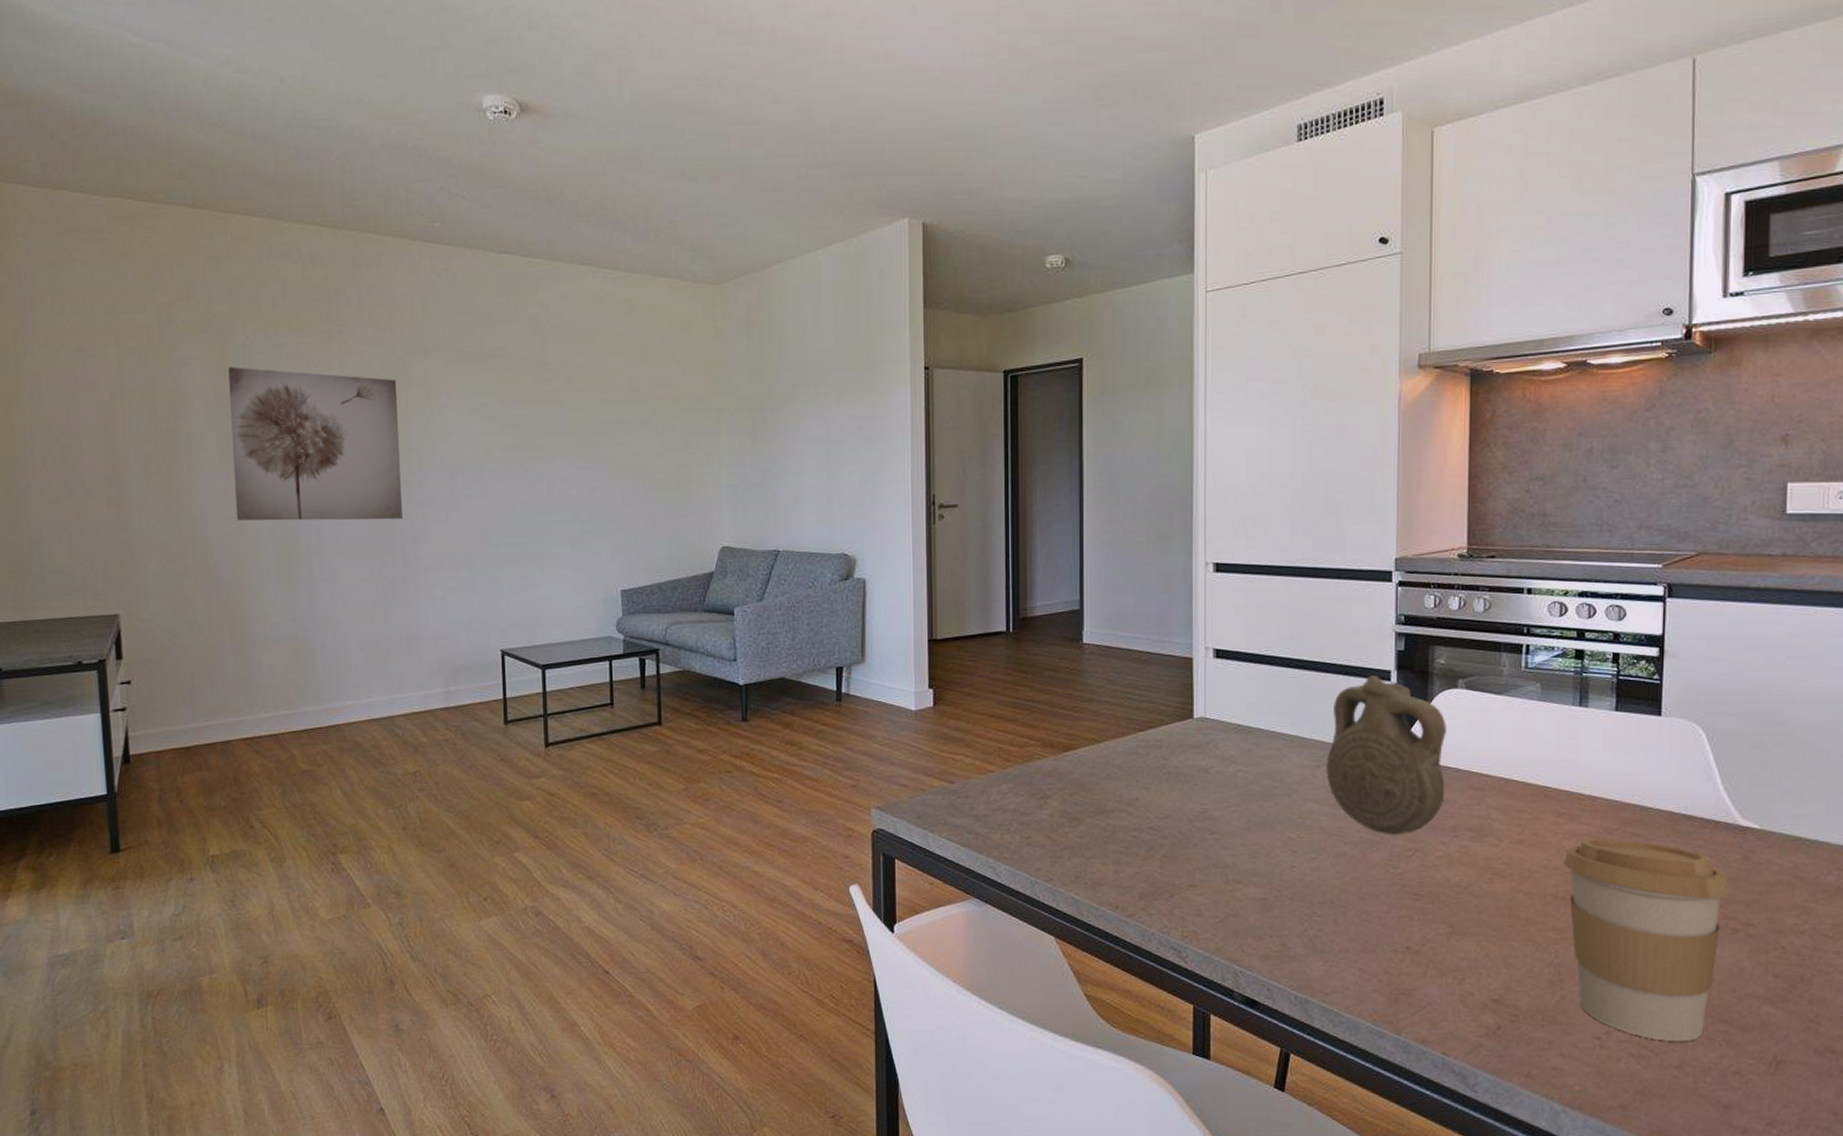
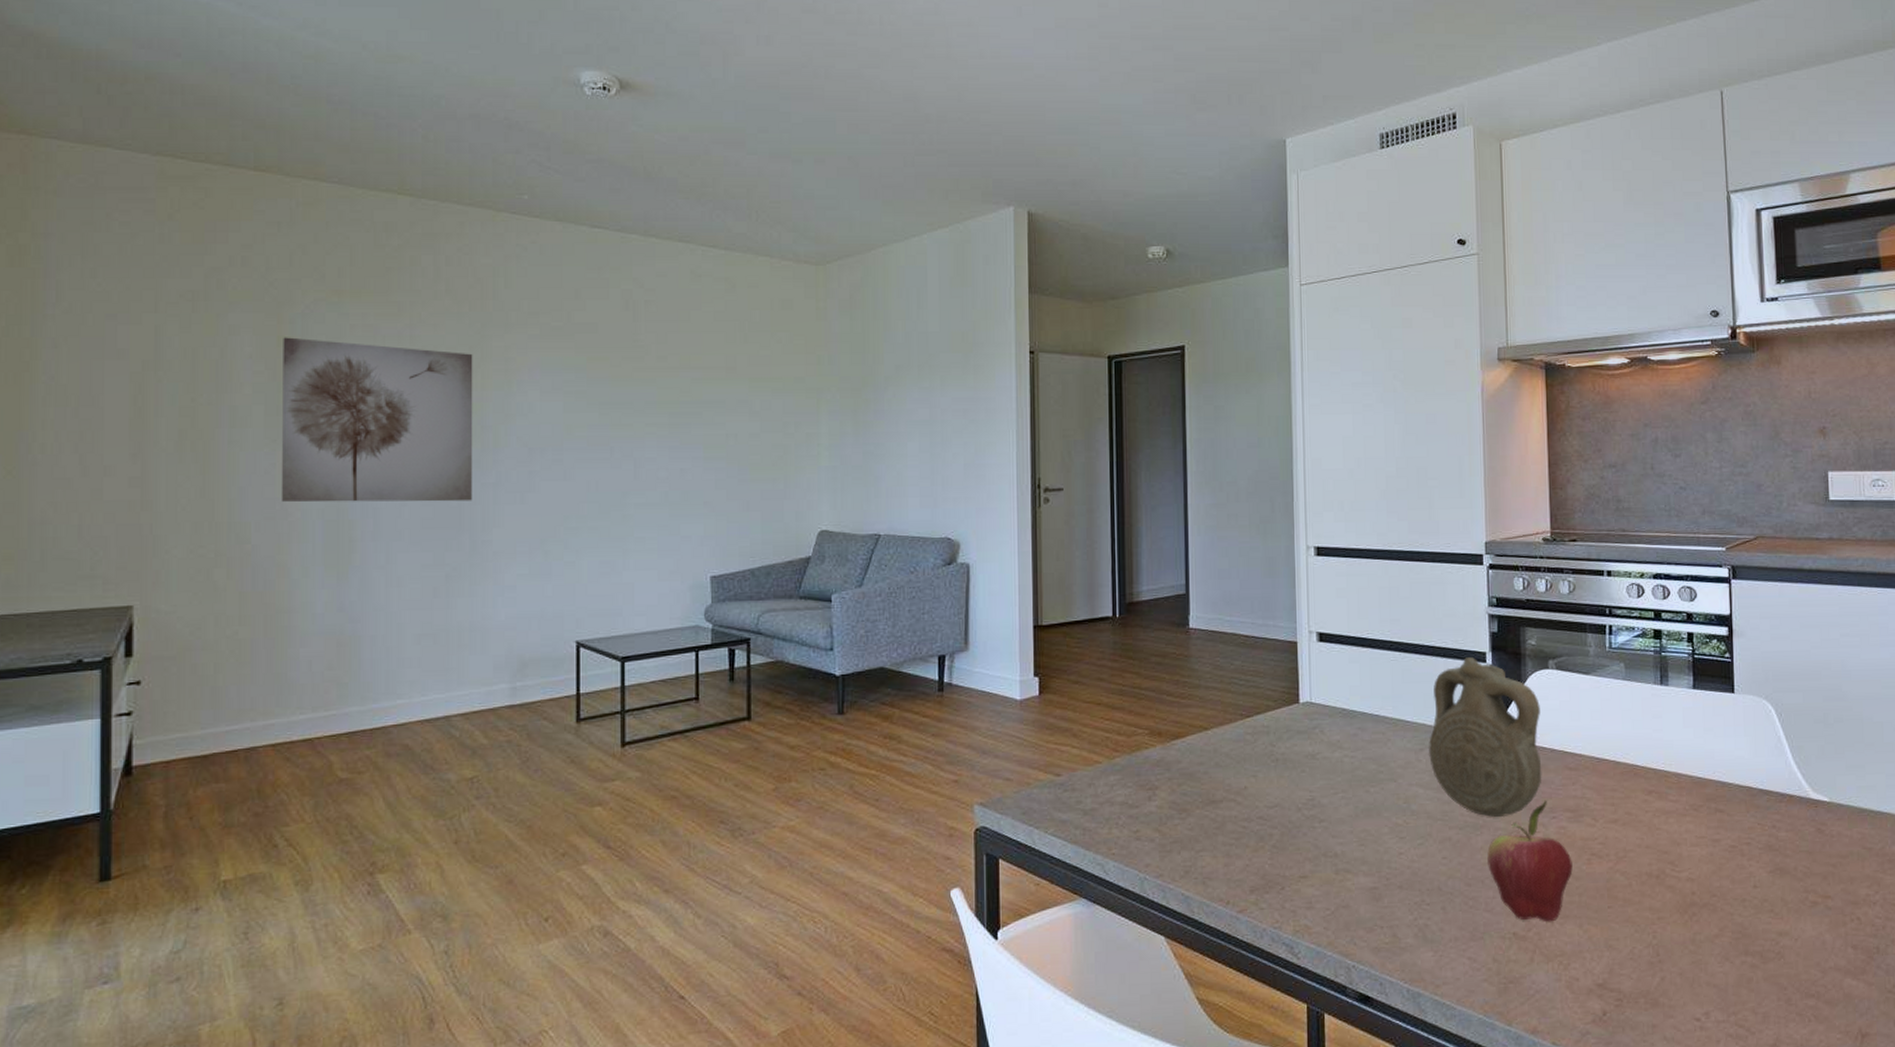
fruit: none [1383,819,1473,938] -> present [1487,800,1573,922]
coffee cup: present [1563,838,1731,1042] -> none [1655,815,1808,1019]

